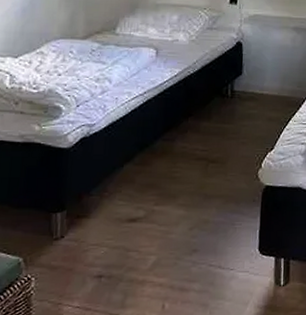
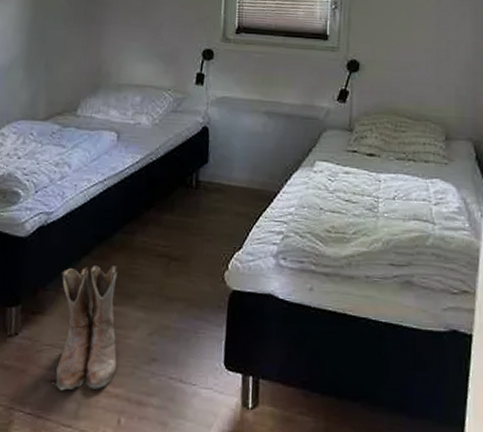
boots: none [100,170,161,284] -> present [54,265,118,391]

